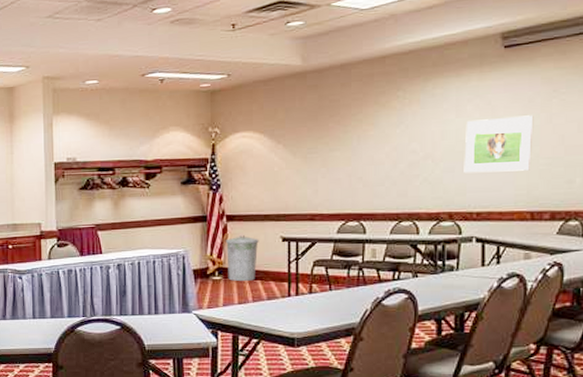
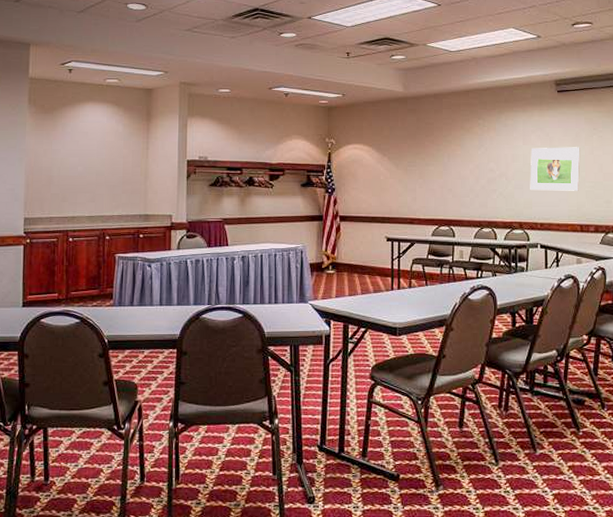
trash can: present [225,234,259,281] -> none [338,233,367,275]

